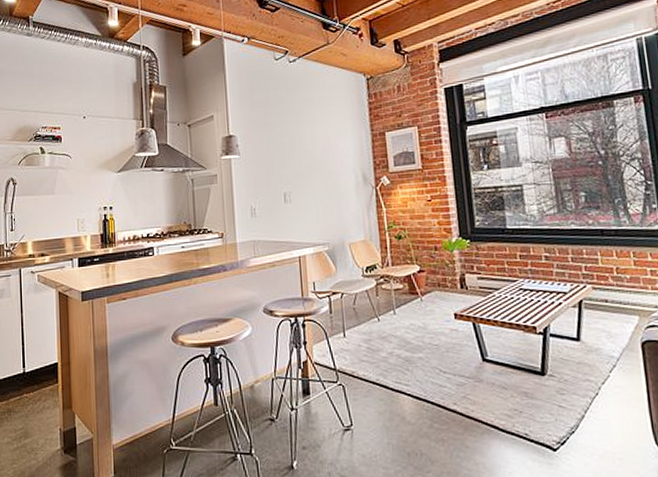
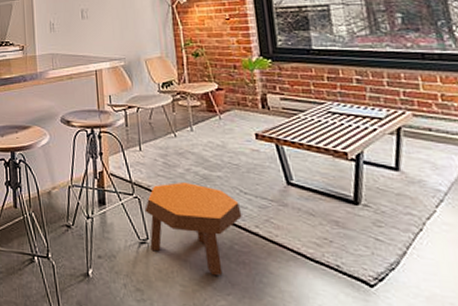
footstool: none [349,365,442,456] -> present [145,181,242,276]

